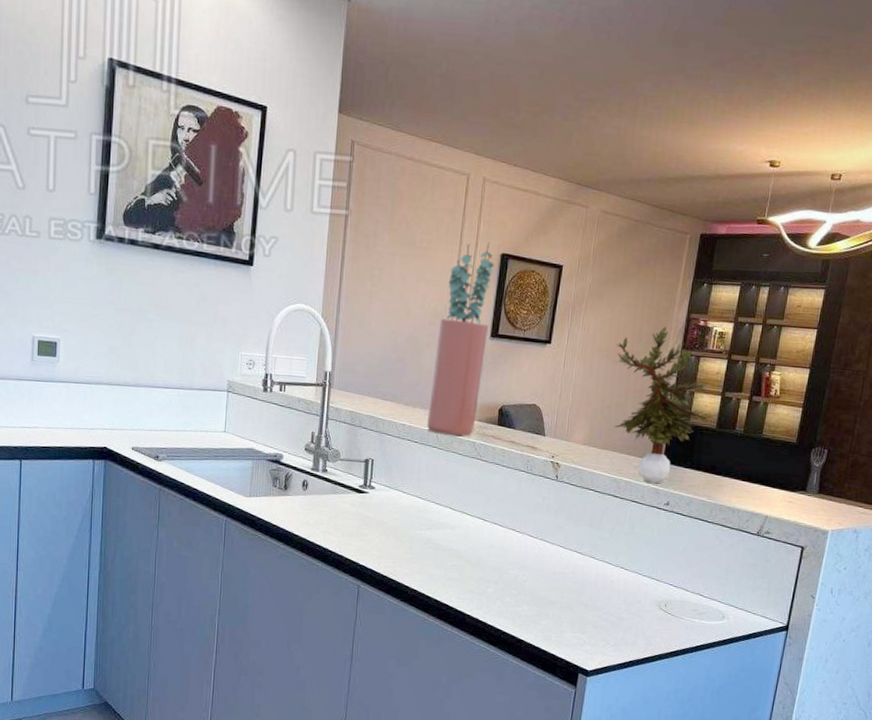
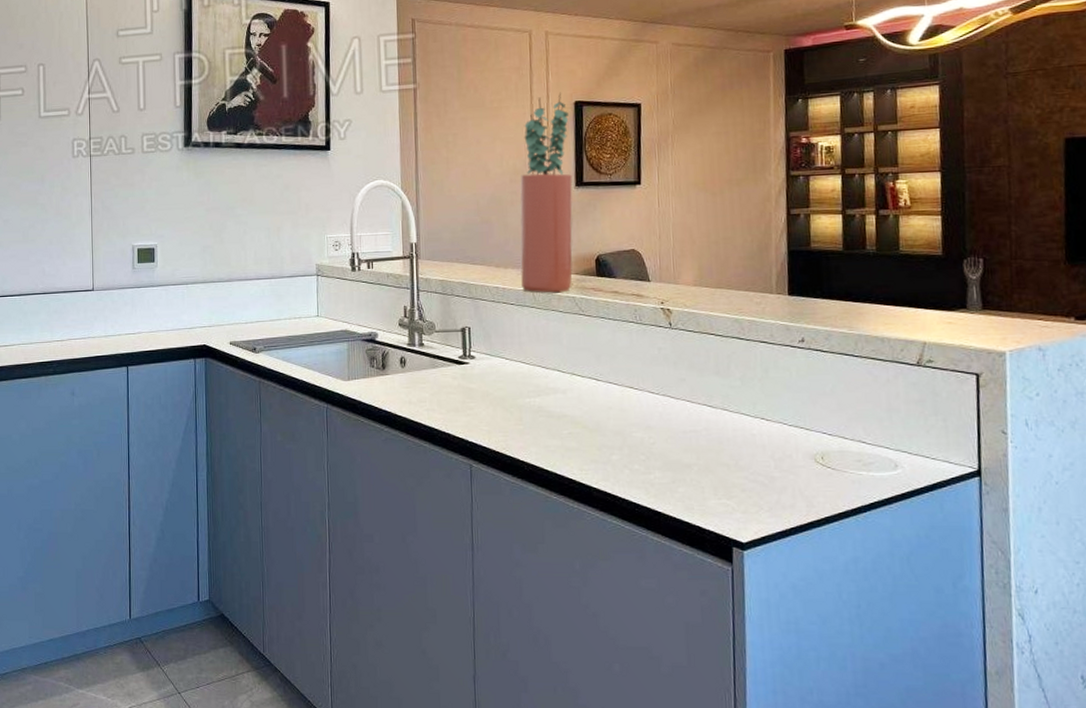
potted plant: present [615,327,716,485] -> none [712,150,840,321]

